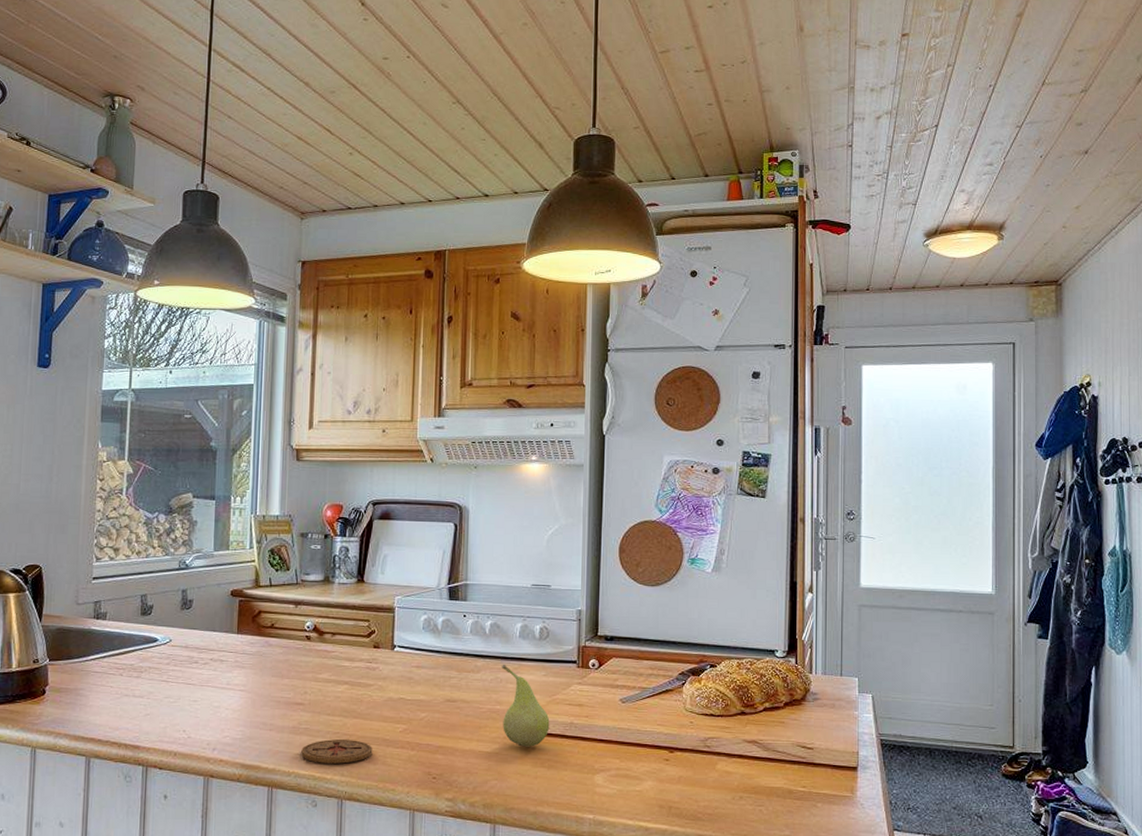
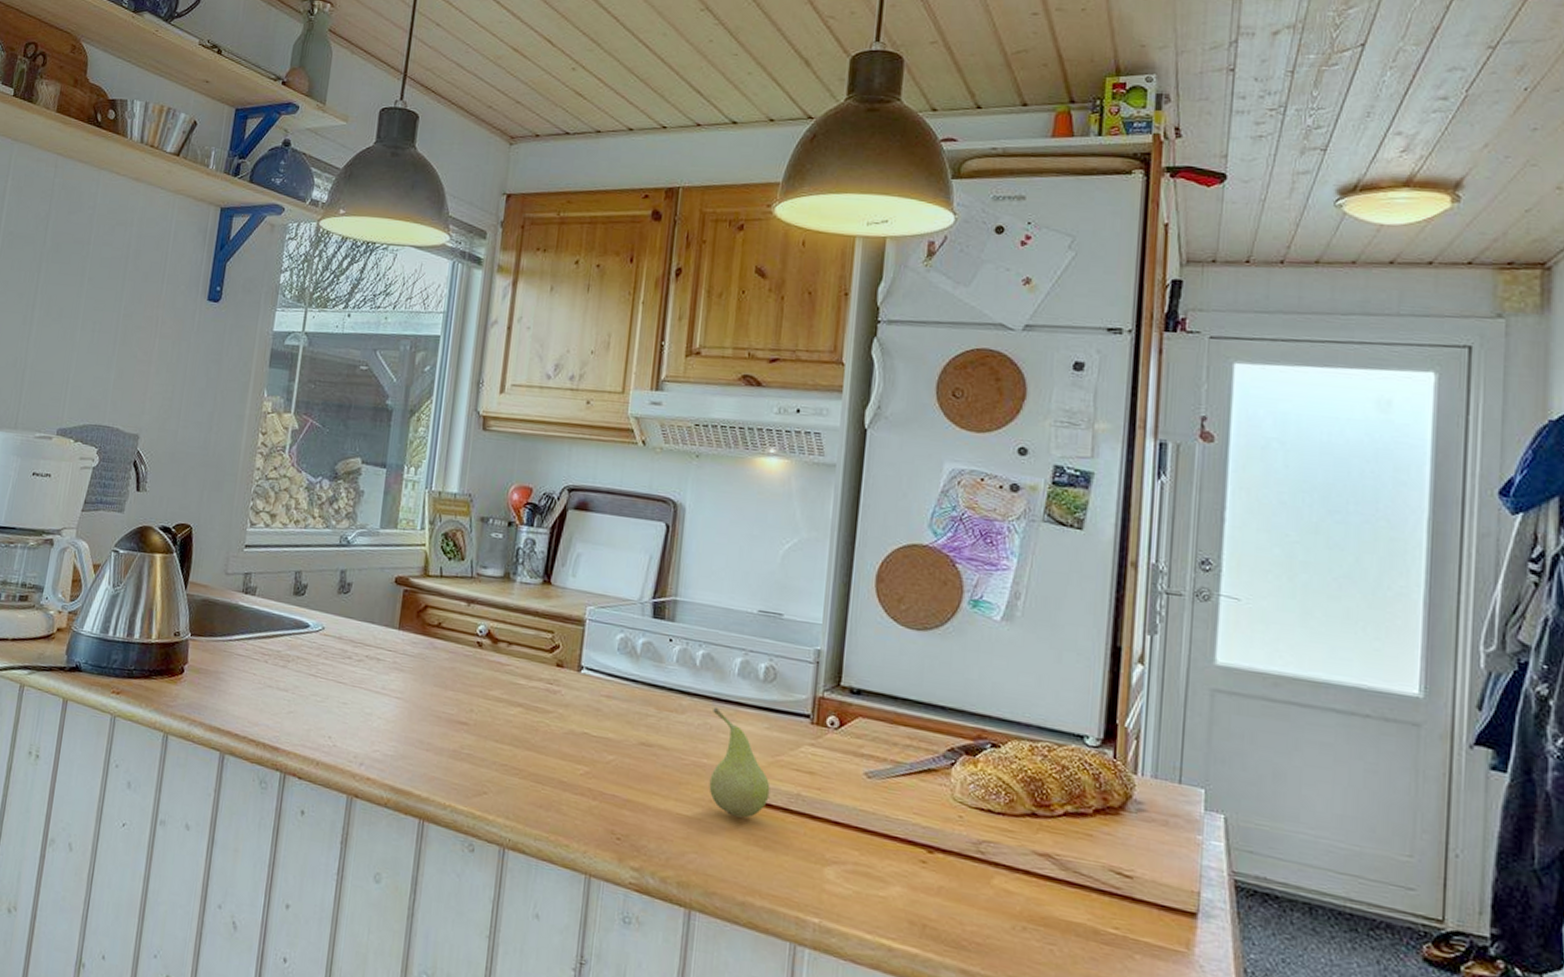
coaster: present [301,739,373,764] -> none [460,771,546,805]

